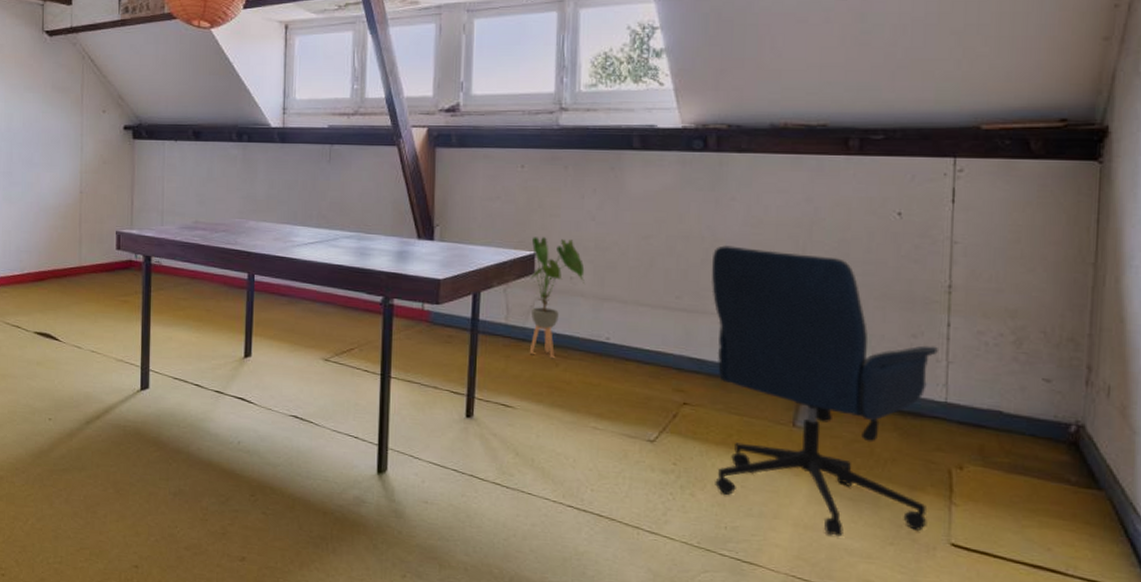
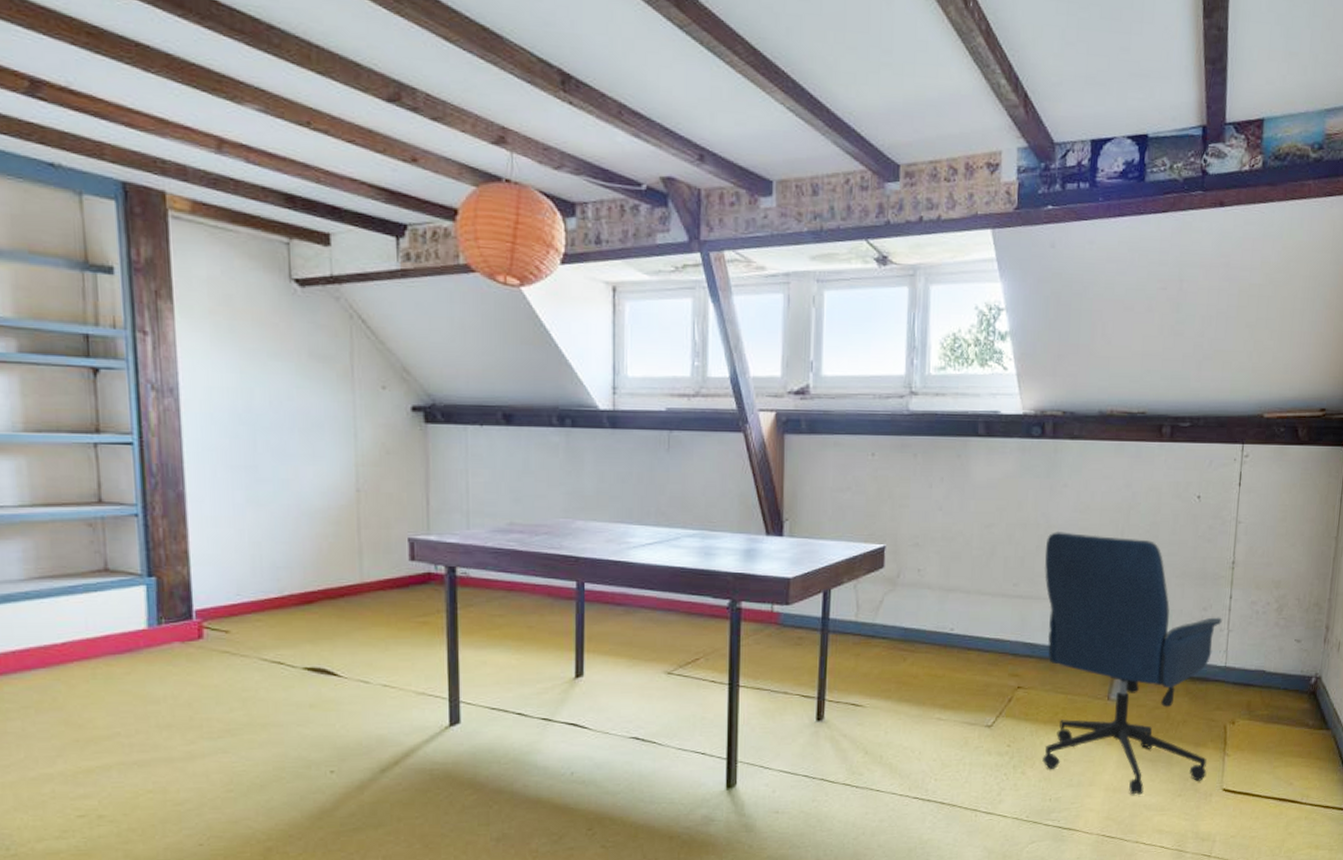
house plant: present [529,237,585,358] -> none [878,529,932,653]

